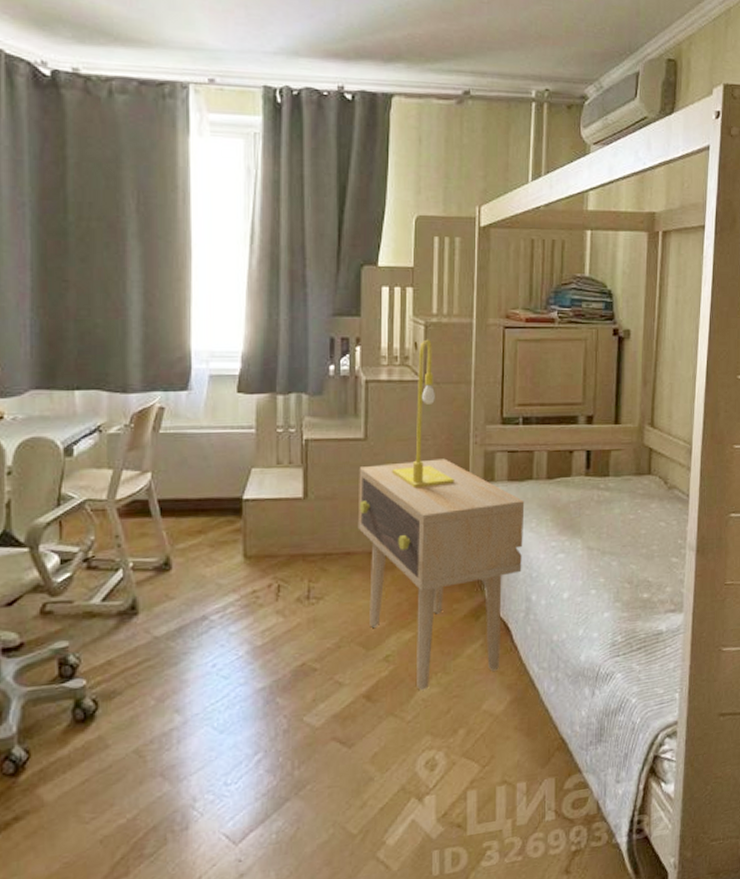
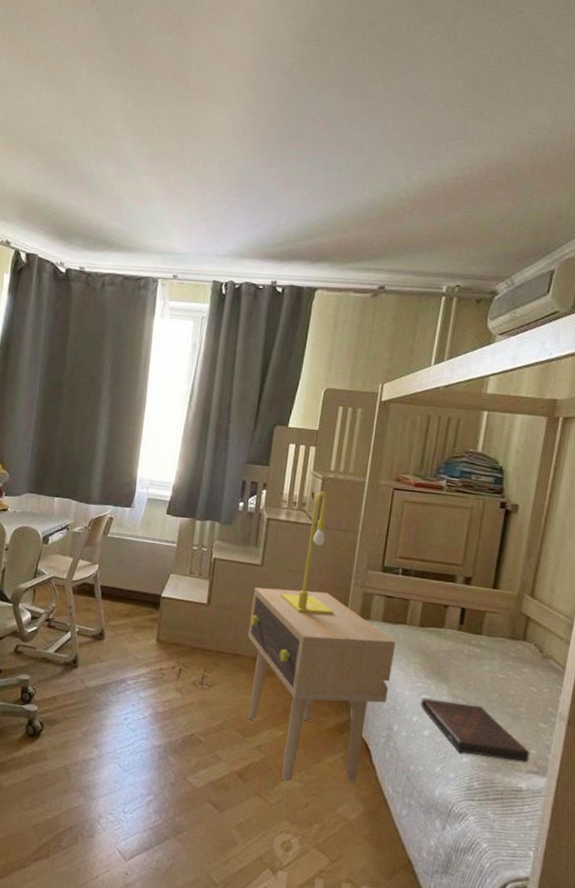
book: none [557,553,666,609] -> present [421,698,530,763]

